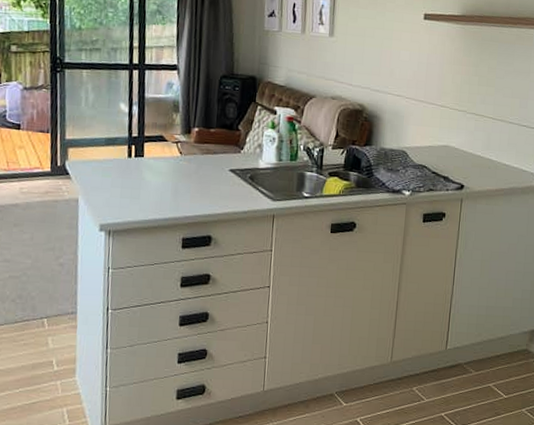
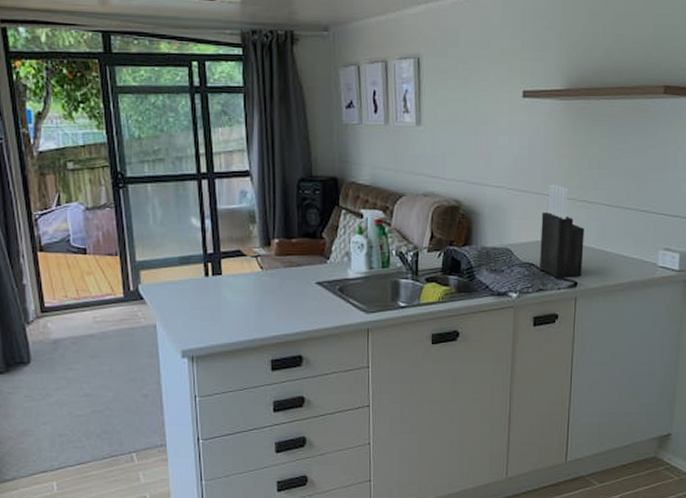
knife block: none [431,96,472,181] -> present [540,184,585,278]

